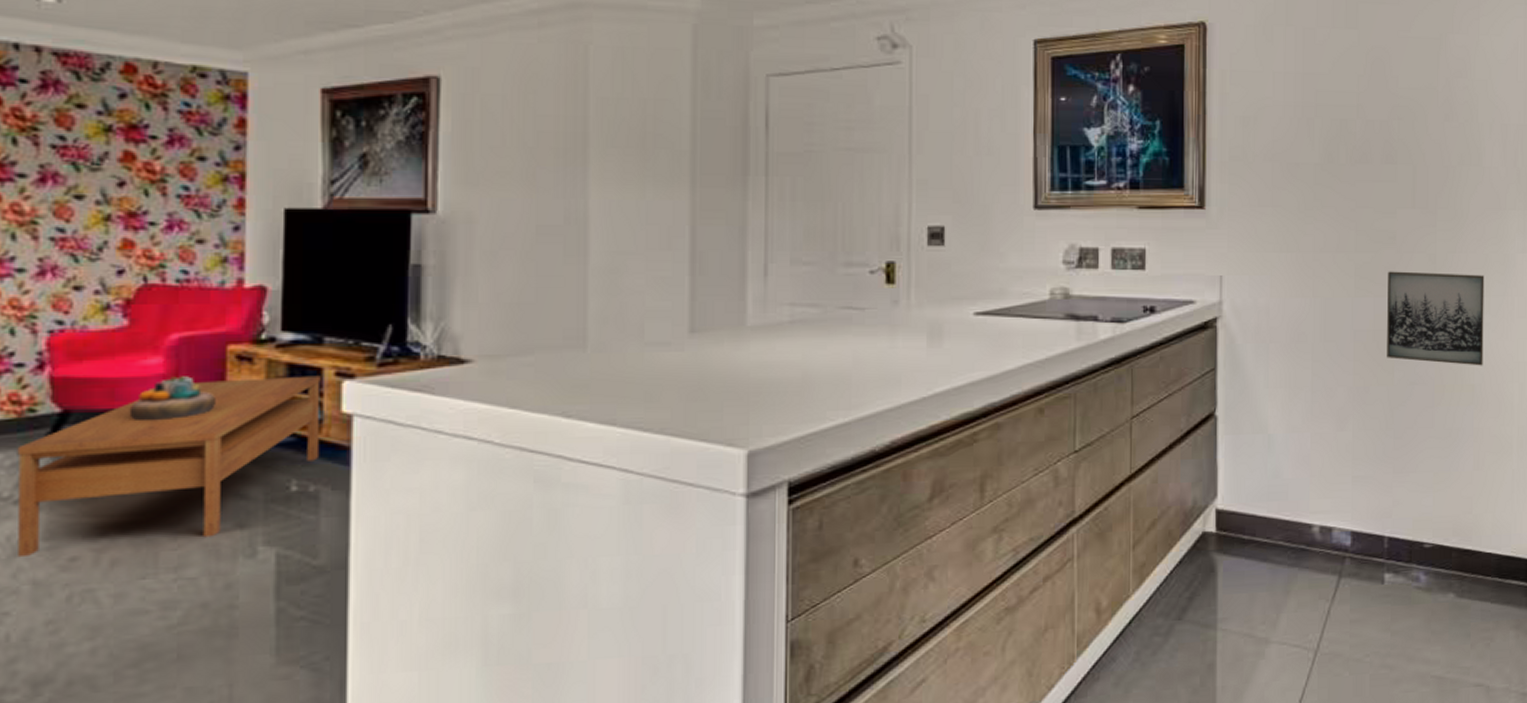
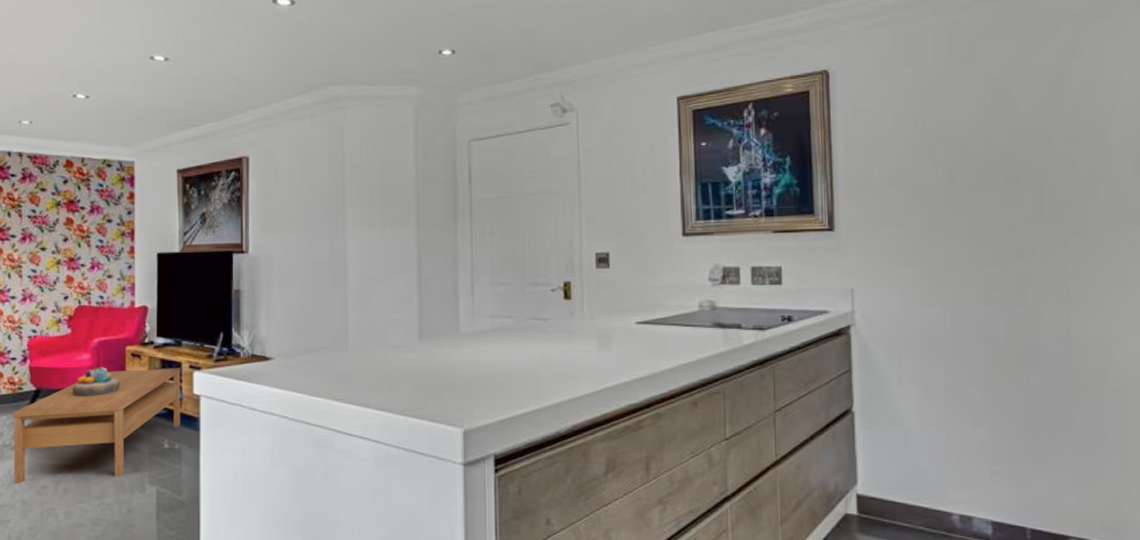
wall art: present [1387,271,1485,366] -> none [1018,282,1125,371]

